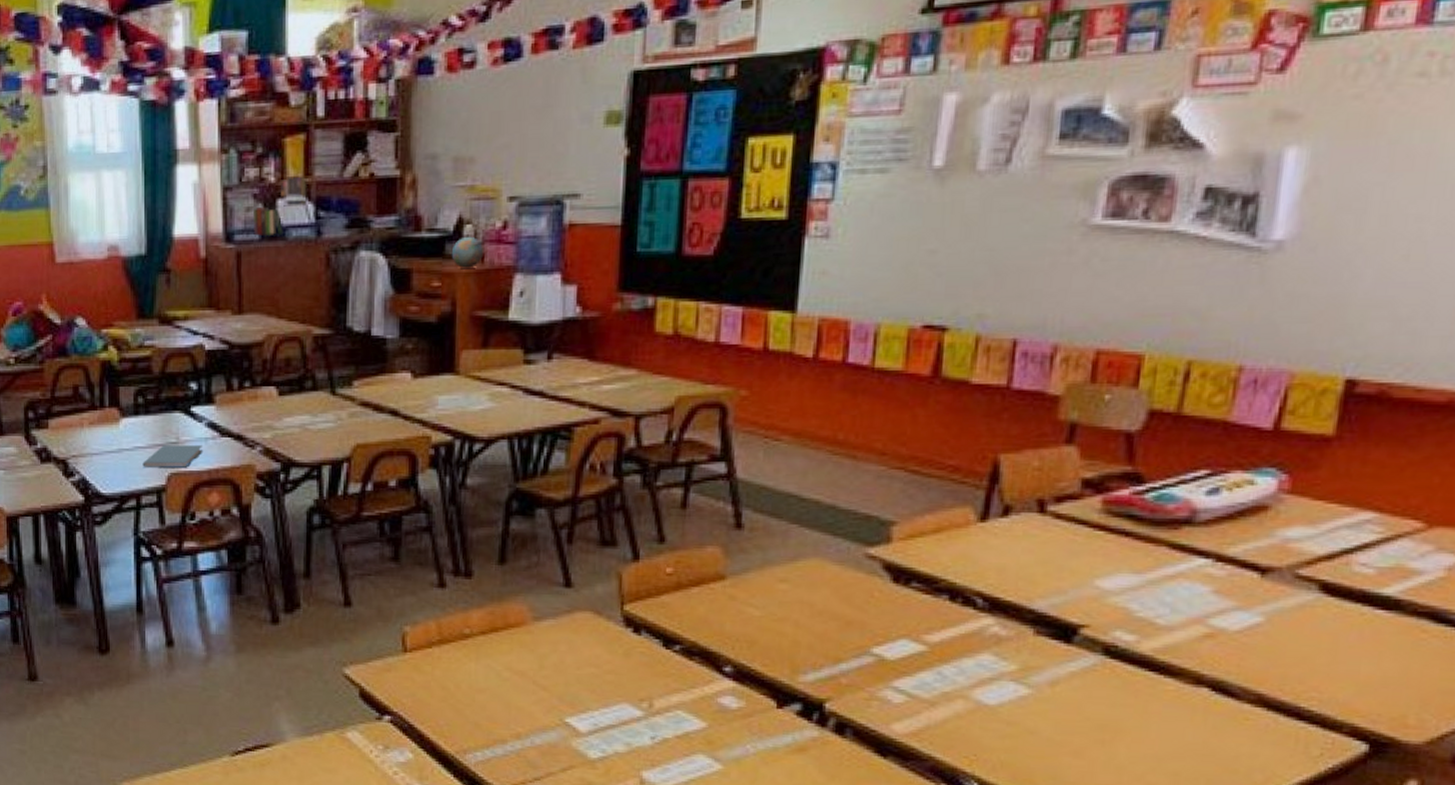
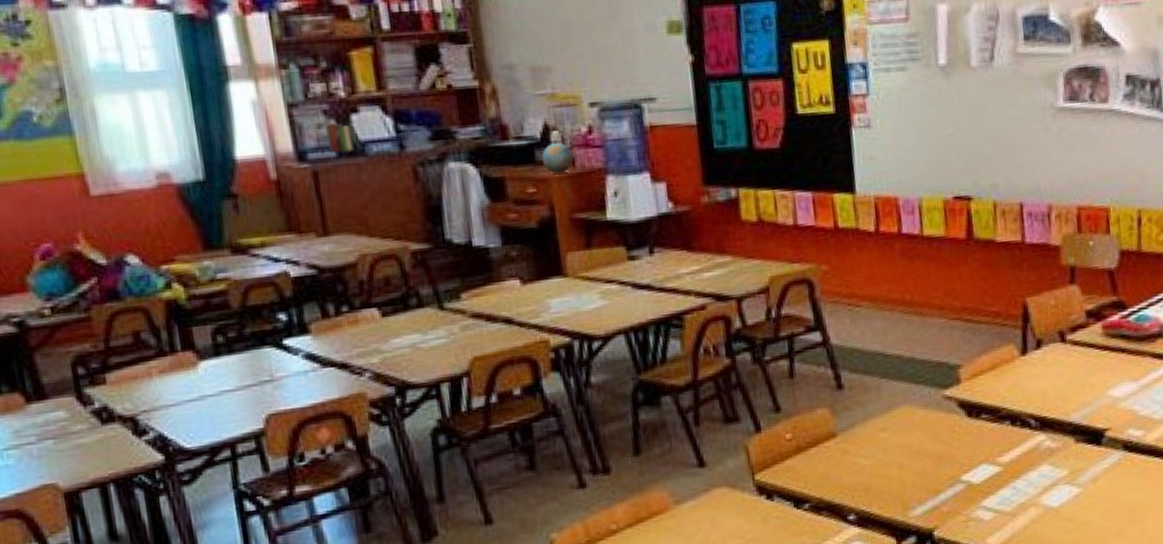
book: present [142,445,202,468] -> none [232,380,303,412]
books: present [280,176,308,207] -> none [351,90,385,122]

